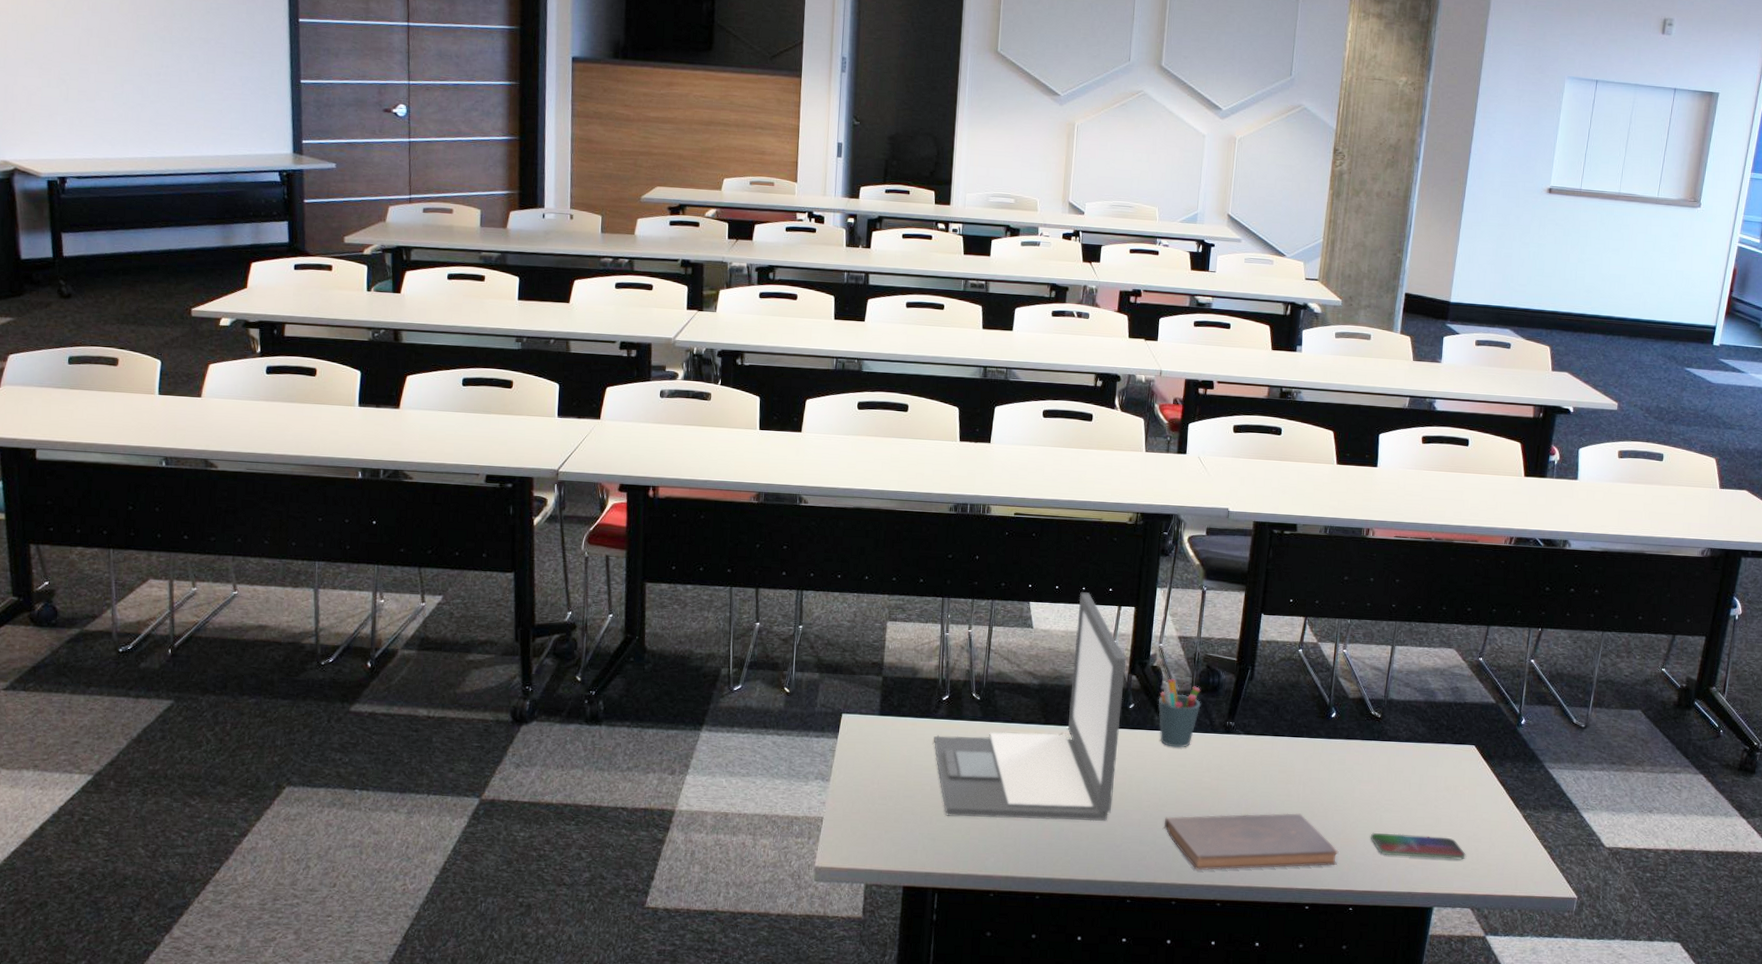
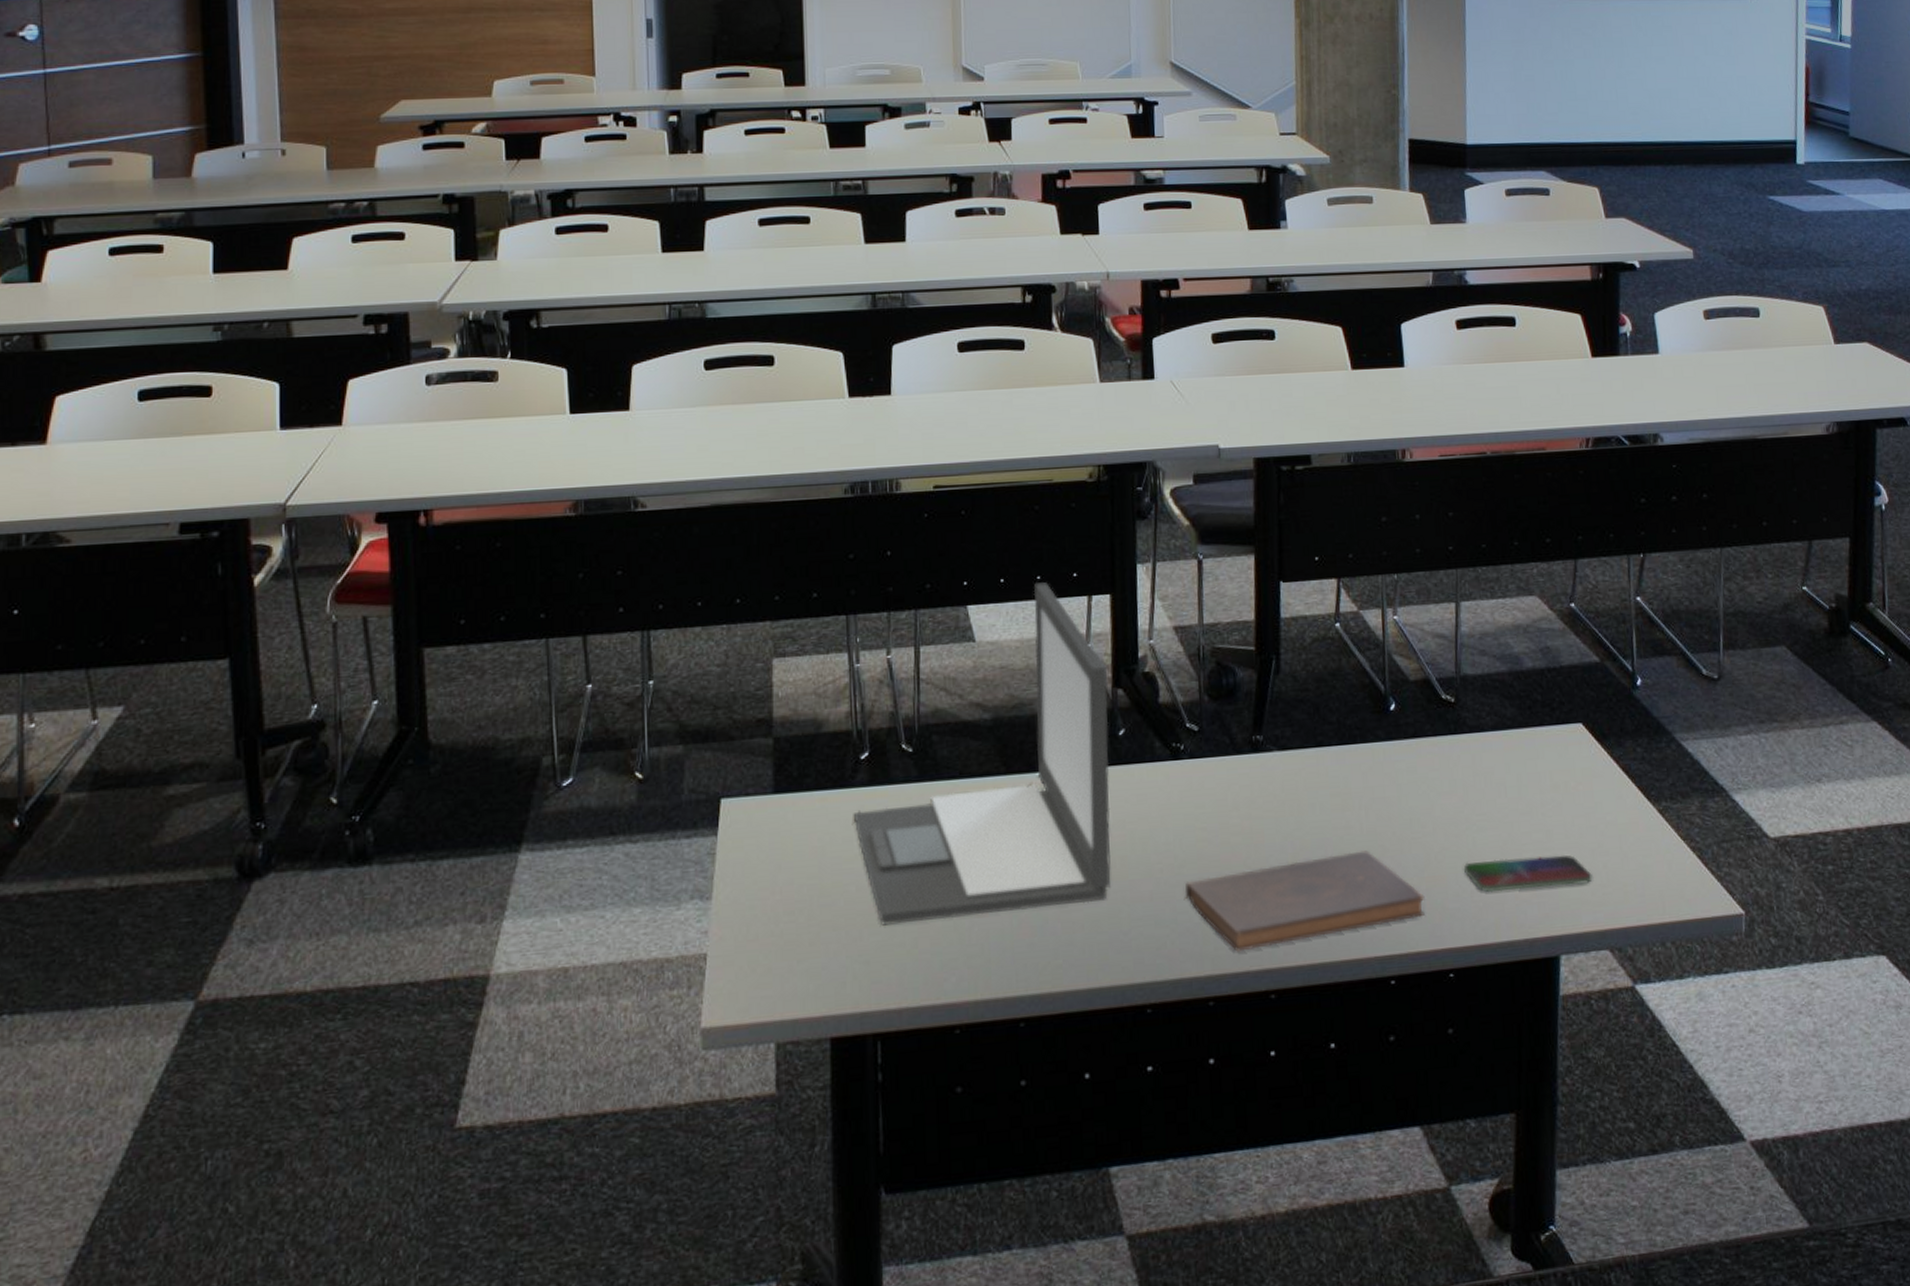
pen holder: present [1158,678,1201,748] -> none [1157,686,1215,782]

